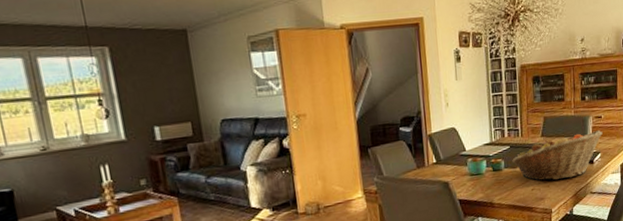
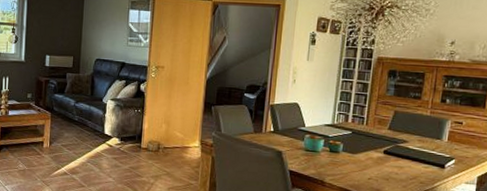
fruit basket: present [512,130,603,181] -> none [352,131,461,178]

